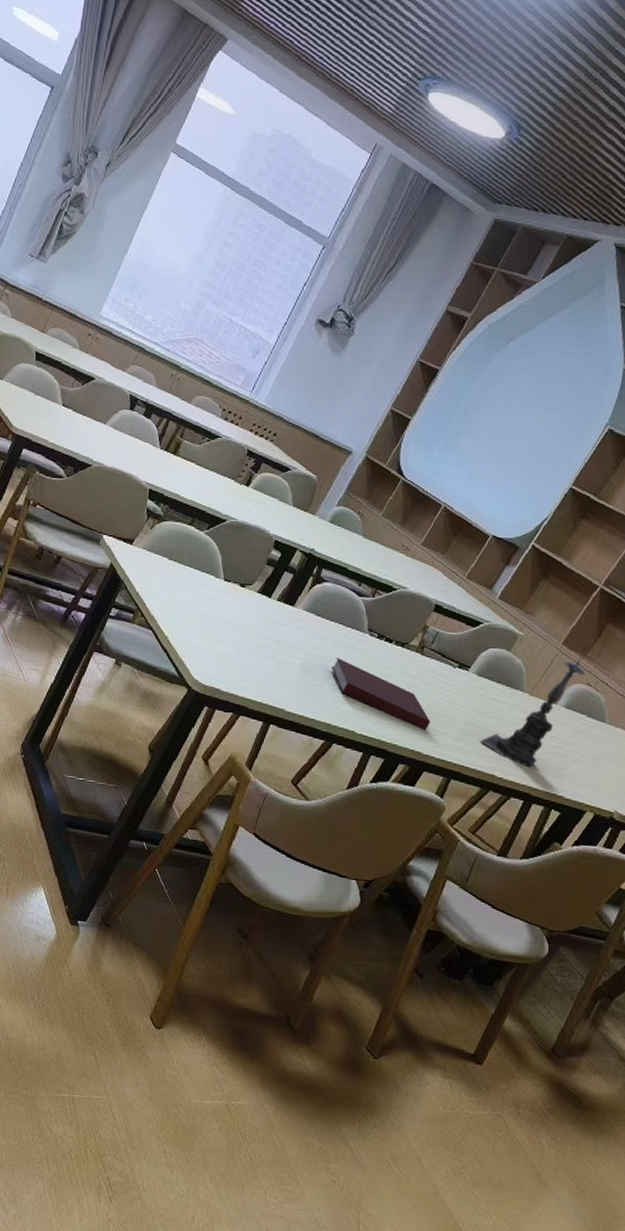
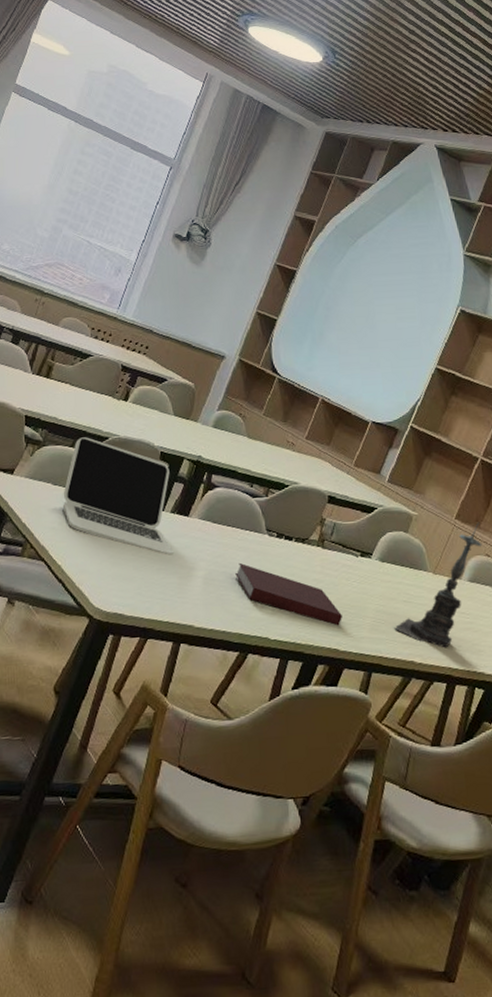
laptop: none [175,517,281,641] -> present [62,437,173,555]

